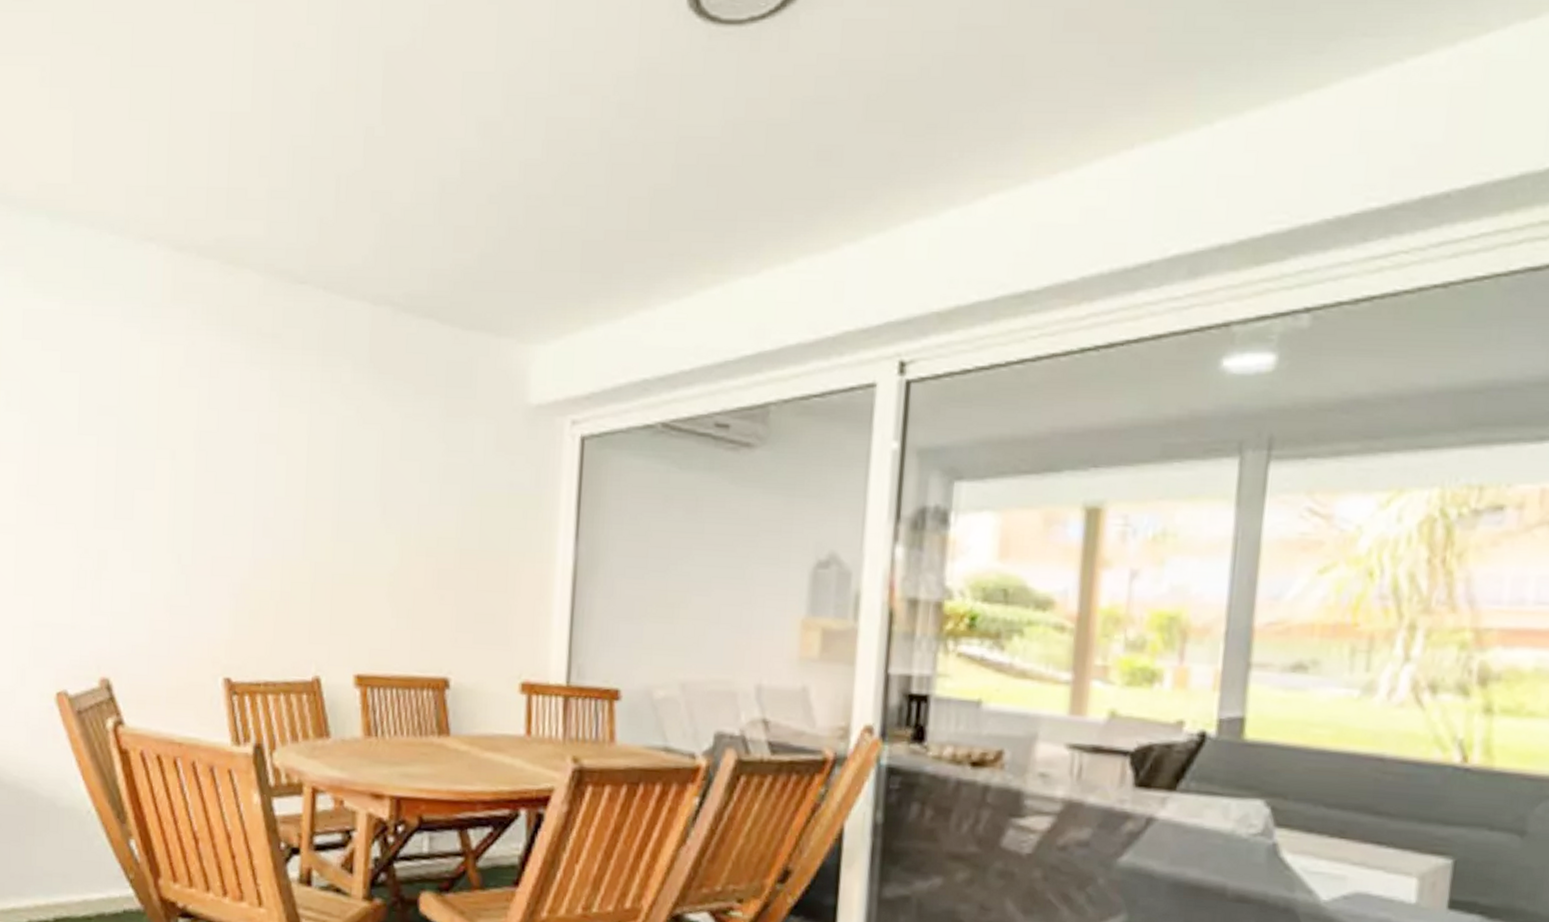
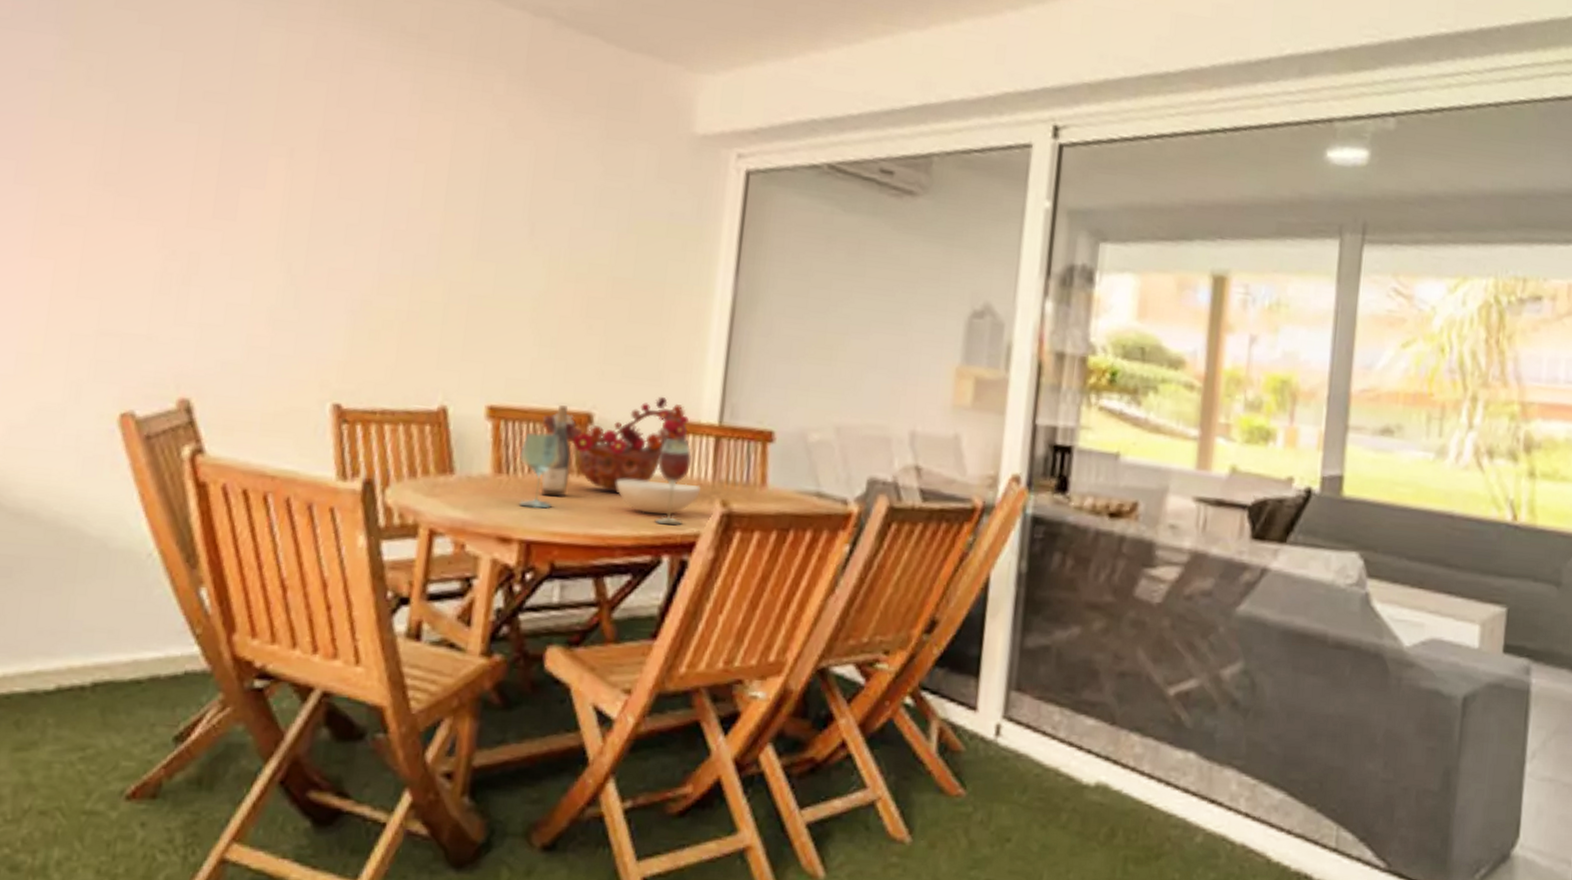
wine glass: none [386,697,423,767] -> present [518,432,562,509]
flower arrangement: none [404,660,538,753] -> present [542,396,689,494]
wine bottle: none [405,672,432,757] -> present [540,405,572,497]
bowl: none [474,738,552,771] -> present [616,479,701,515]
wineglass: none [511,699,543,781] -> present [654,438,693,526]

